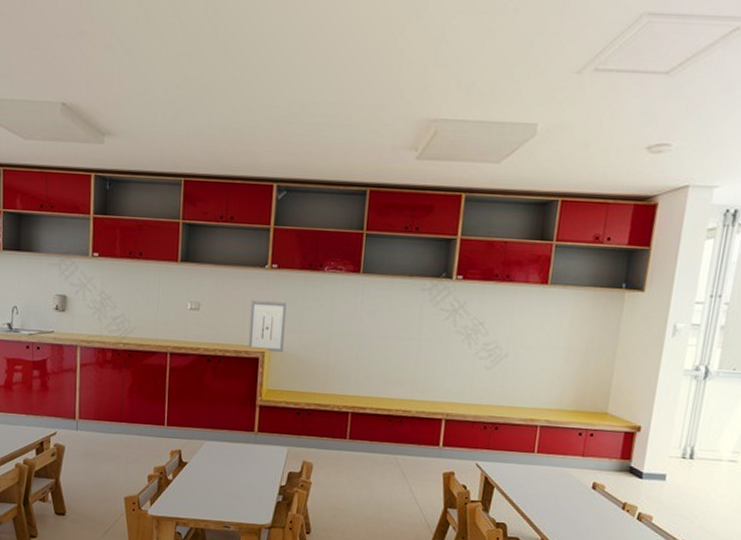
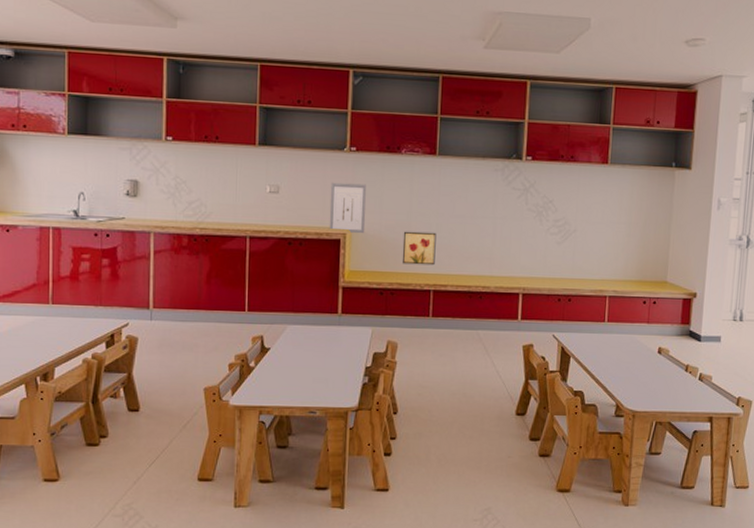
wall art: none [321,351,357,387] -> present [402,231,437,266]

